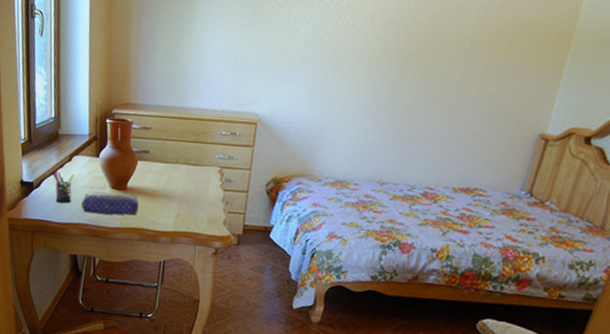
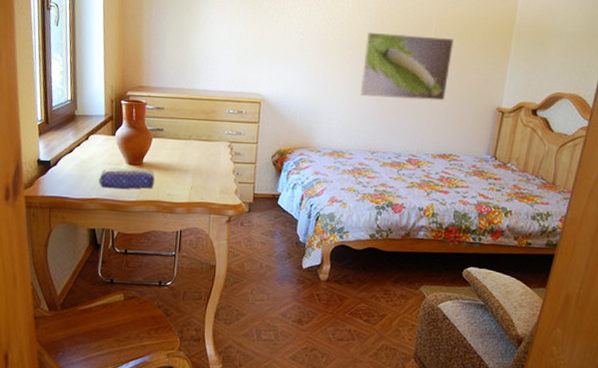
pen holder: present [53,170,74,204] -> none [70,149,91,180]
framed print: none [373,40,493,125] -> present [361,31,453,101]

